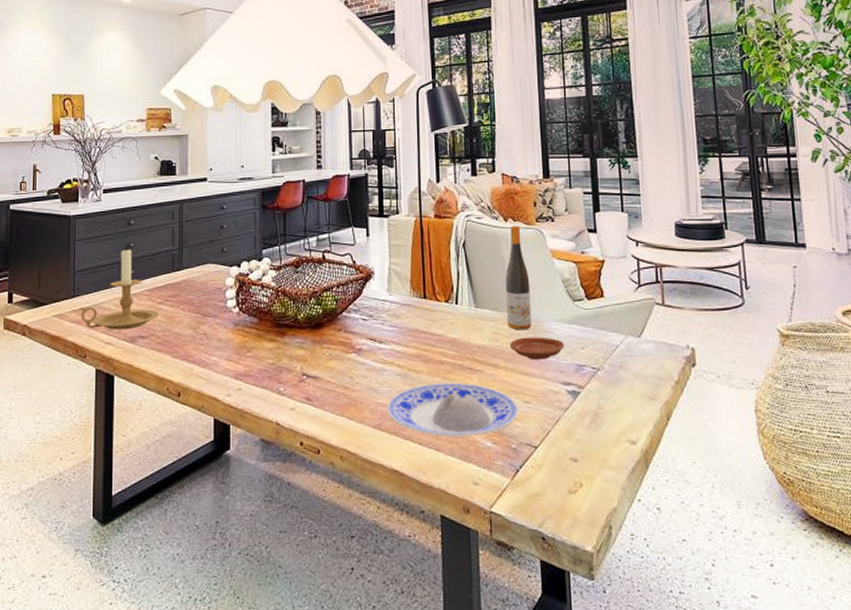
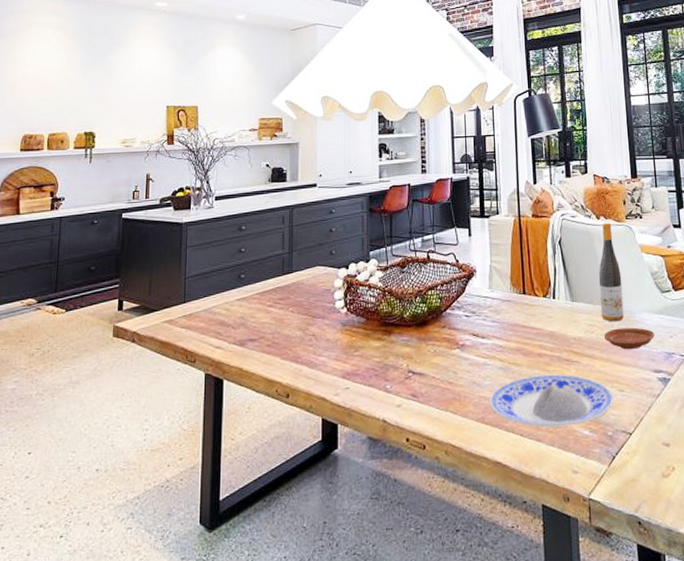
candle holder: present [80,247,160,330] -> none [190,252,270,334]

